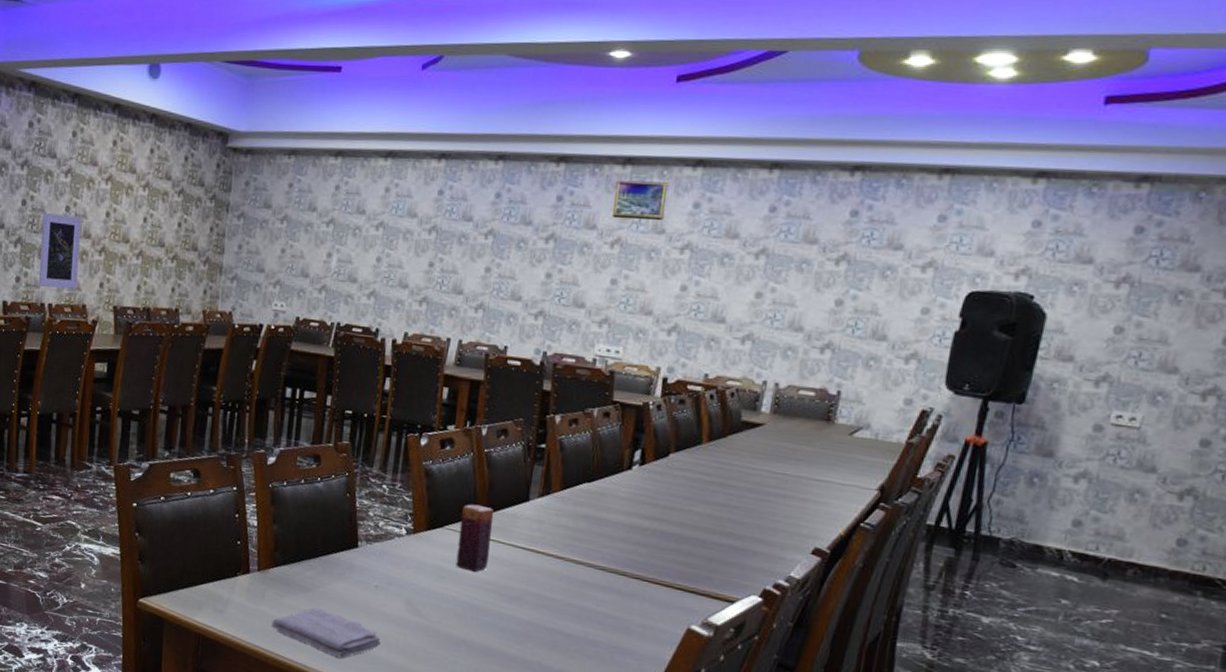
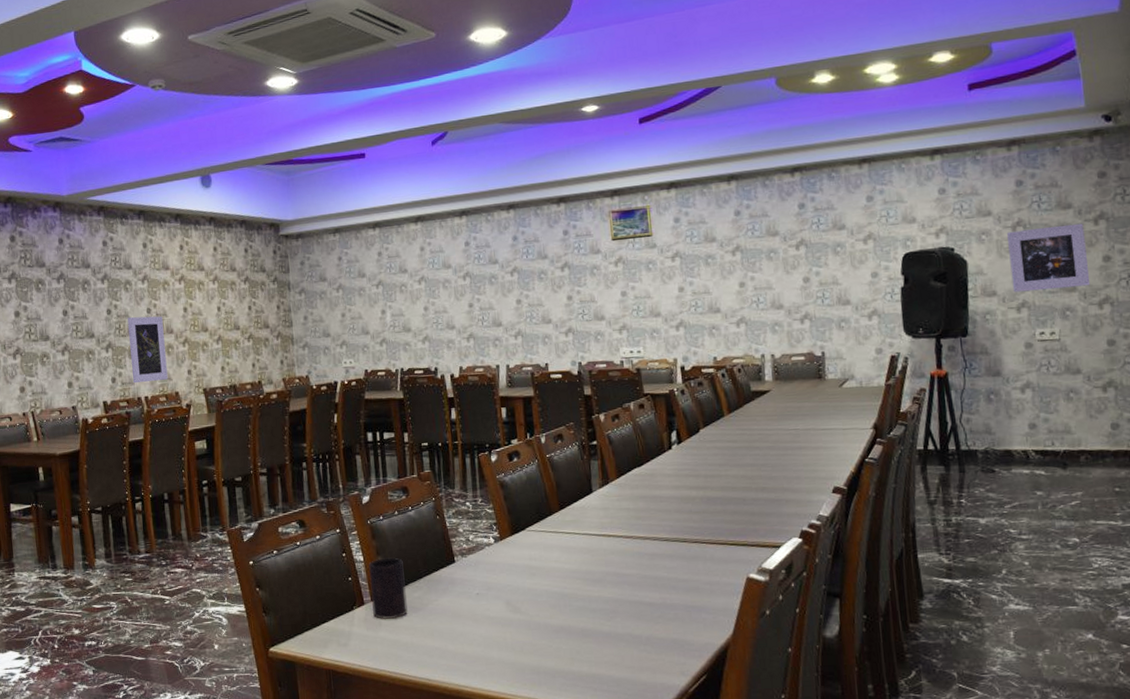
cup: none [256,527,300,595] -> present [368,558,408,620]
washcloth: present [271,608,381,658] -> none [392,624,491,666]
candle: present [456,504,495,572] -> none [537,504,569,564]
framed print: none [1095,287,1210,370] -> present [1007,223,1091,293]

